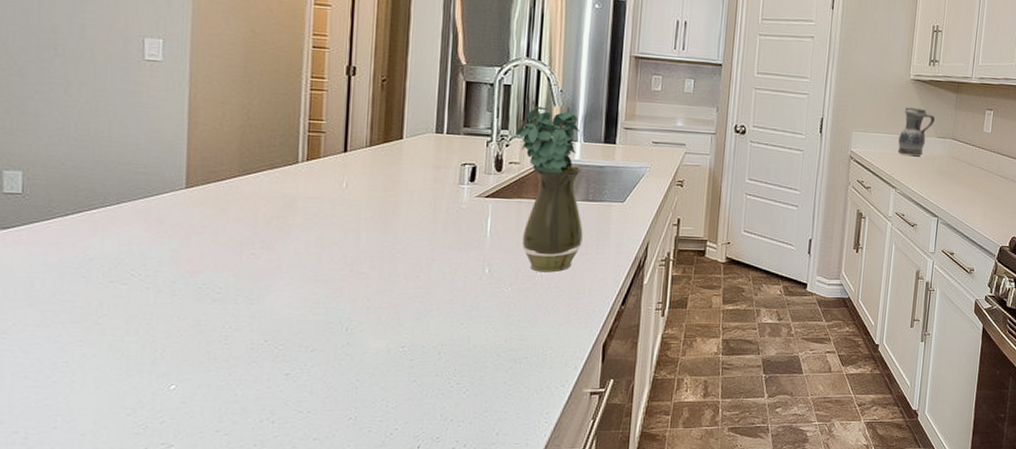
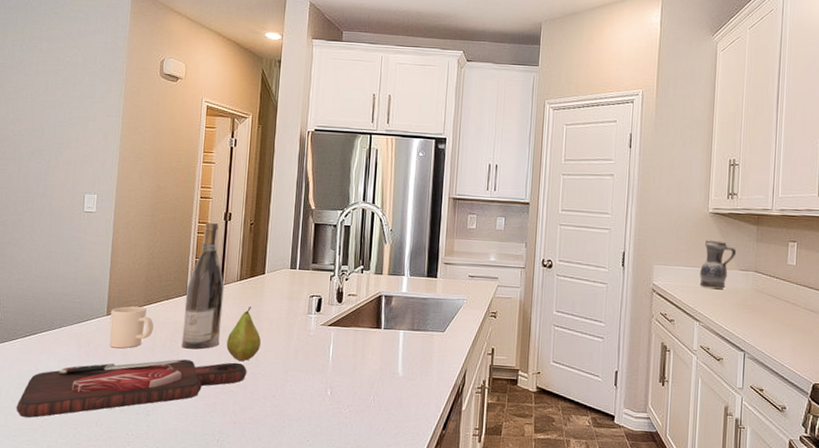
cutting board: none [58,238,383,313] -> present [16,359,247,418]
mug: none [191,177,254,228] -> present [109,306,154,349]
wine bottle: none [293,77,349,227] -> present [181,222,224,350]
fruit: none [354,177,400,239] -> present [226,307,261,362]
vase: present [515,100,583,273] -> none [353,239,409,396]

